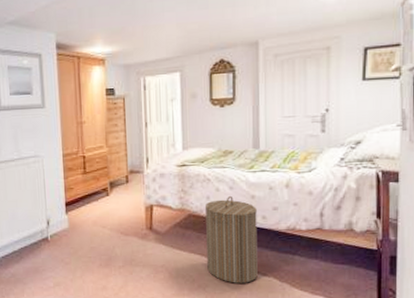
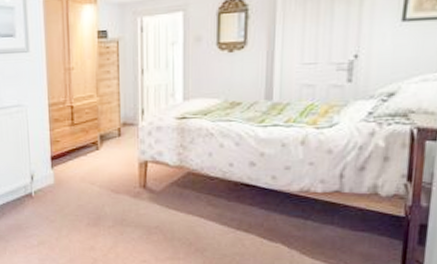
laundry hamper: present [204,195,258,283] -> none [206,152,266,249]

